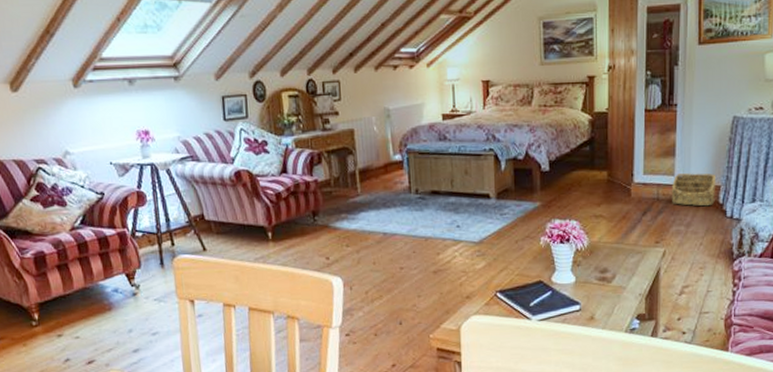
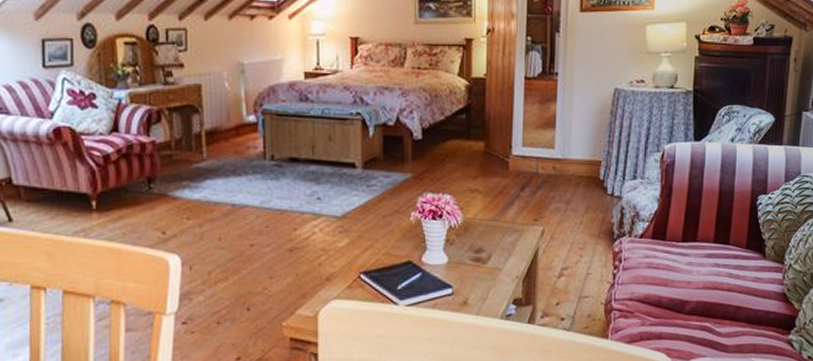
basket: present [672,173,717,207] -> none [552,147,598,183]

